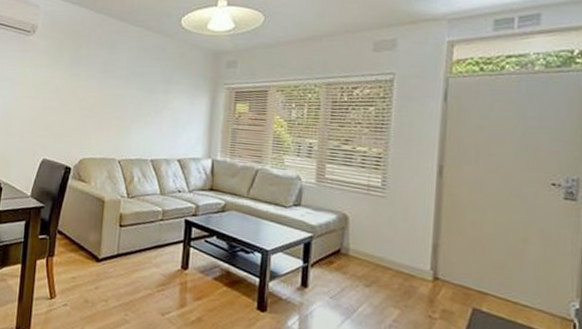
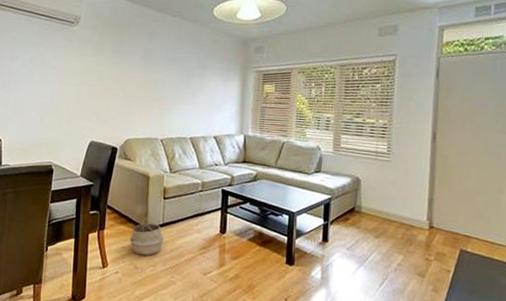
woven basket: none [80,244,118,289] -> present [129,216,164,256]

